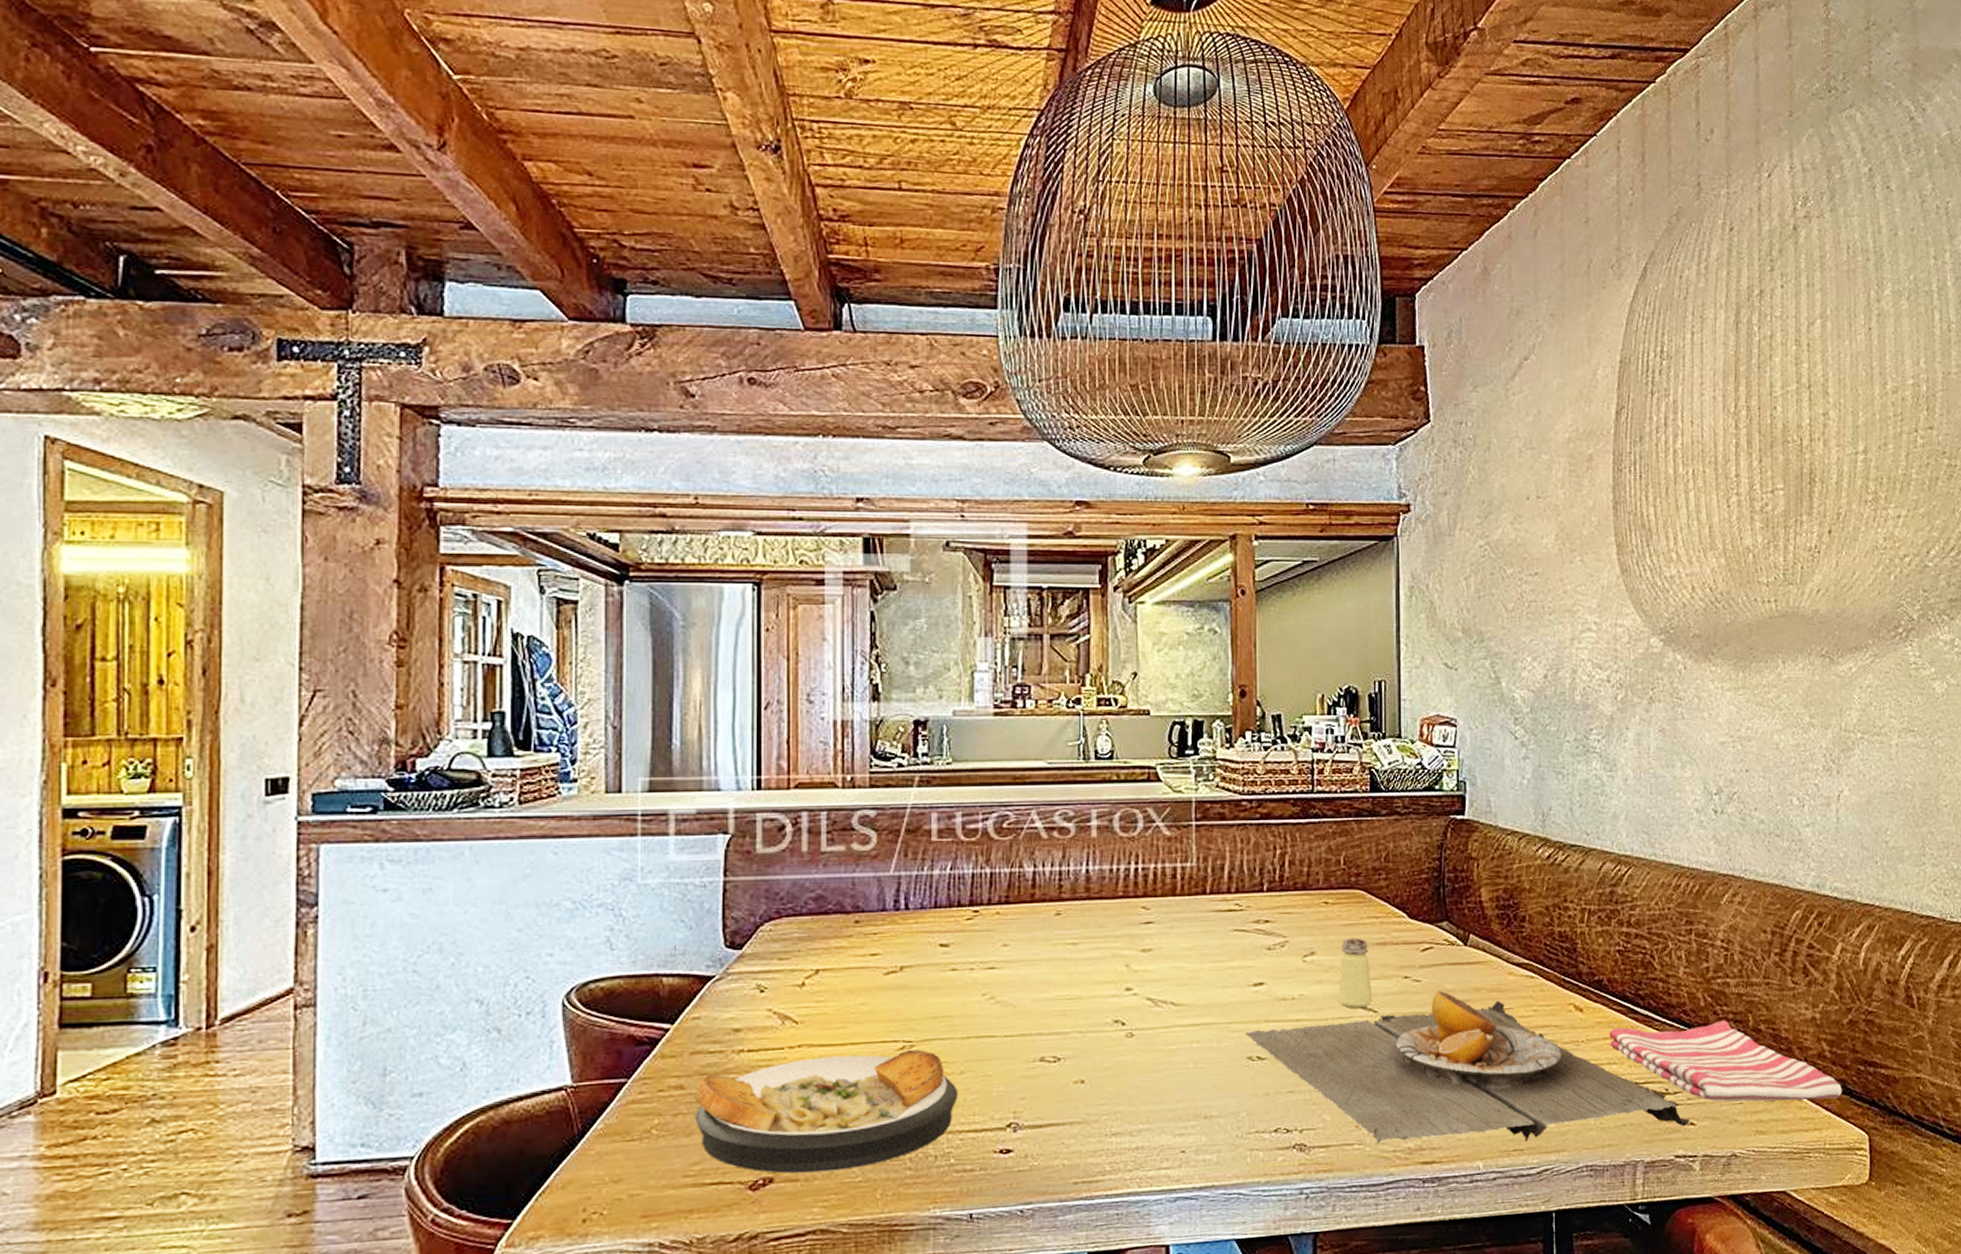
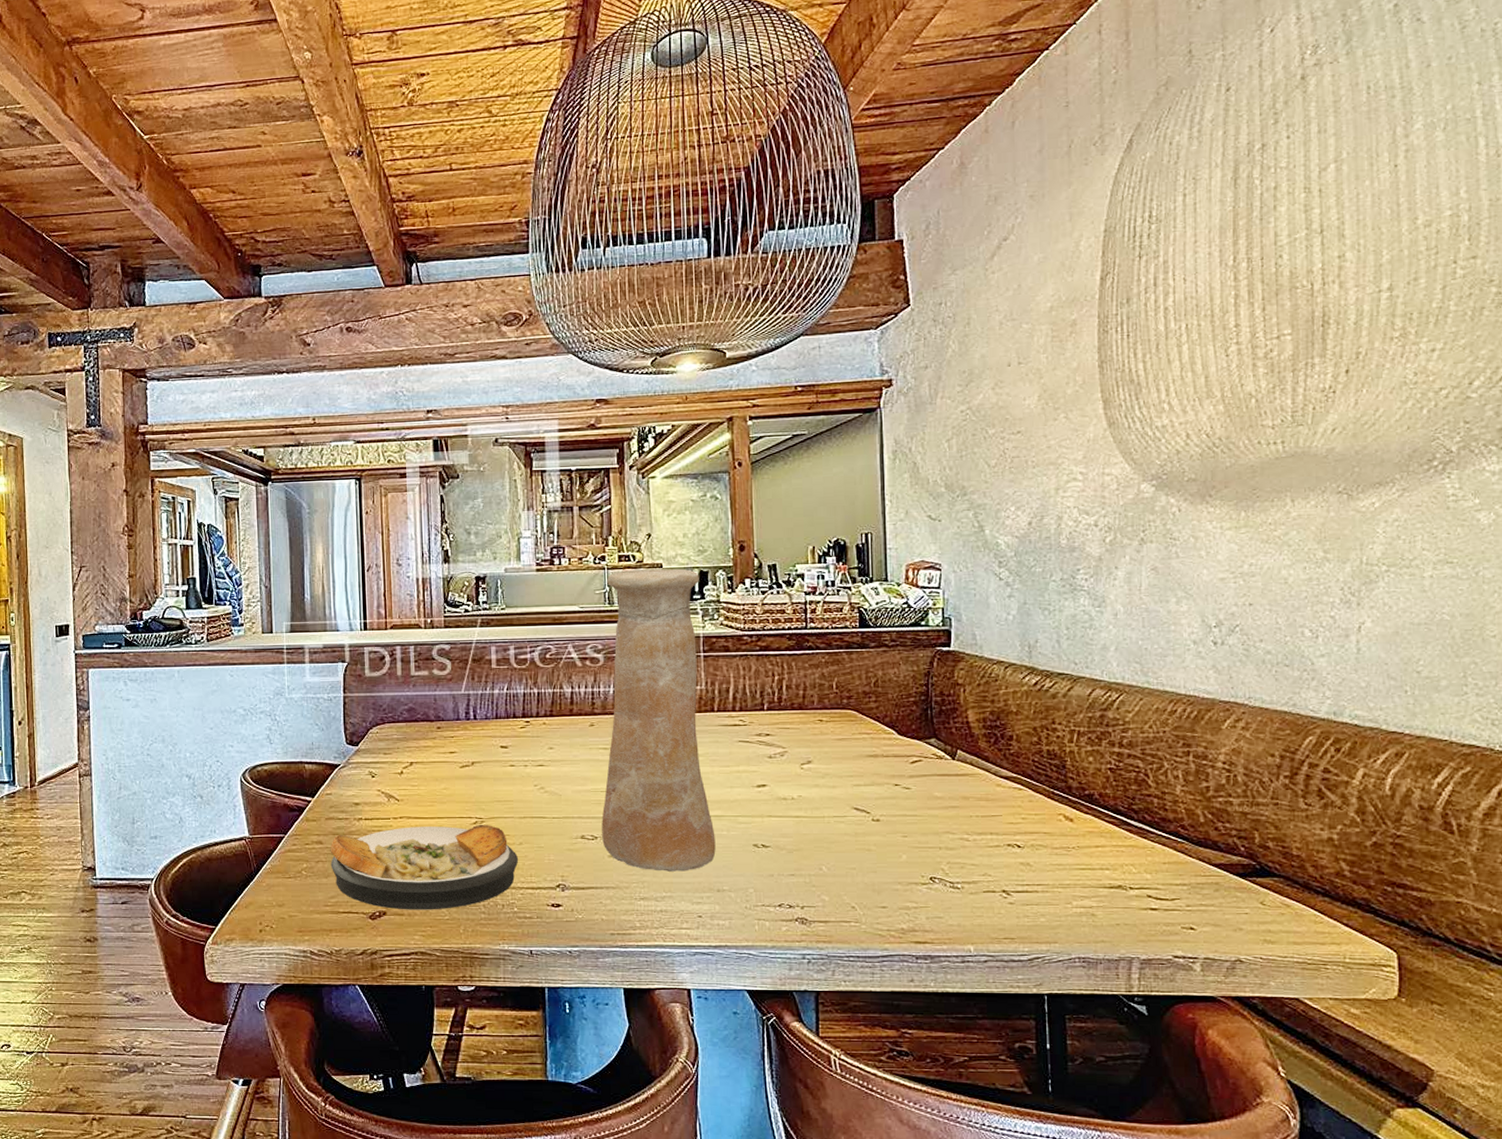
vase: none [1067,717,1204,1098] -> present [601,568,716,871]
plate: present [1245,991,1690,1144] -> none [750,798,1189,932]
saltshaker: present [1338,938,1373,1009] -> none [833,750,866,810]
dish towel: present [1609,1020,1842,1102] -> none [1101,836,1365,916]

